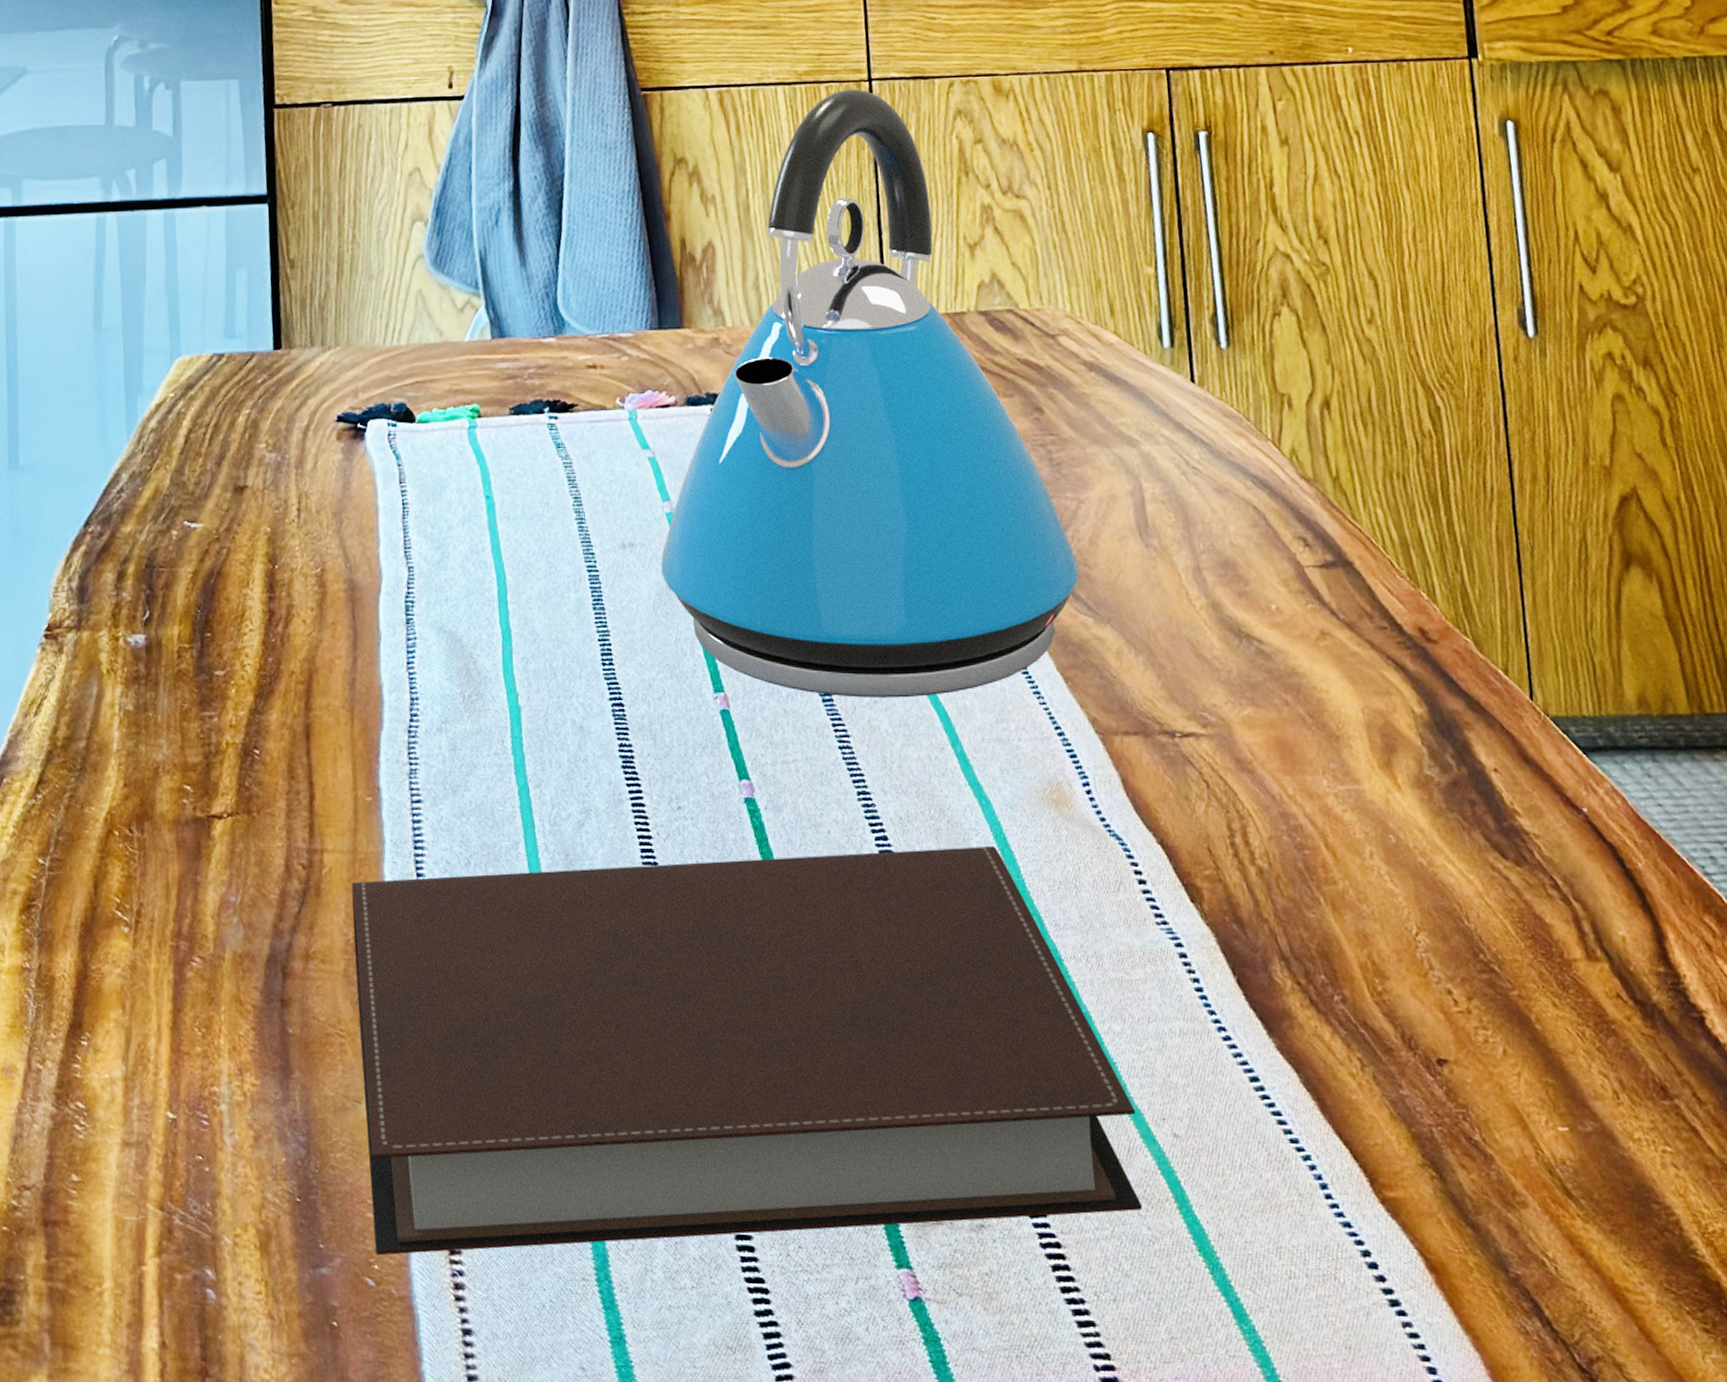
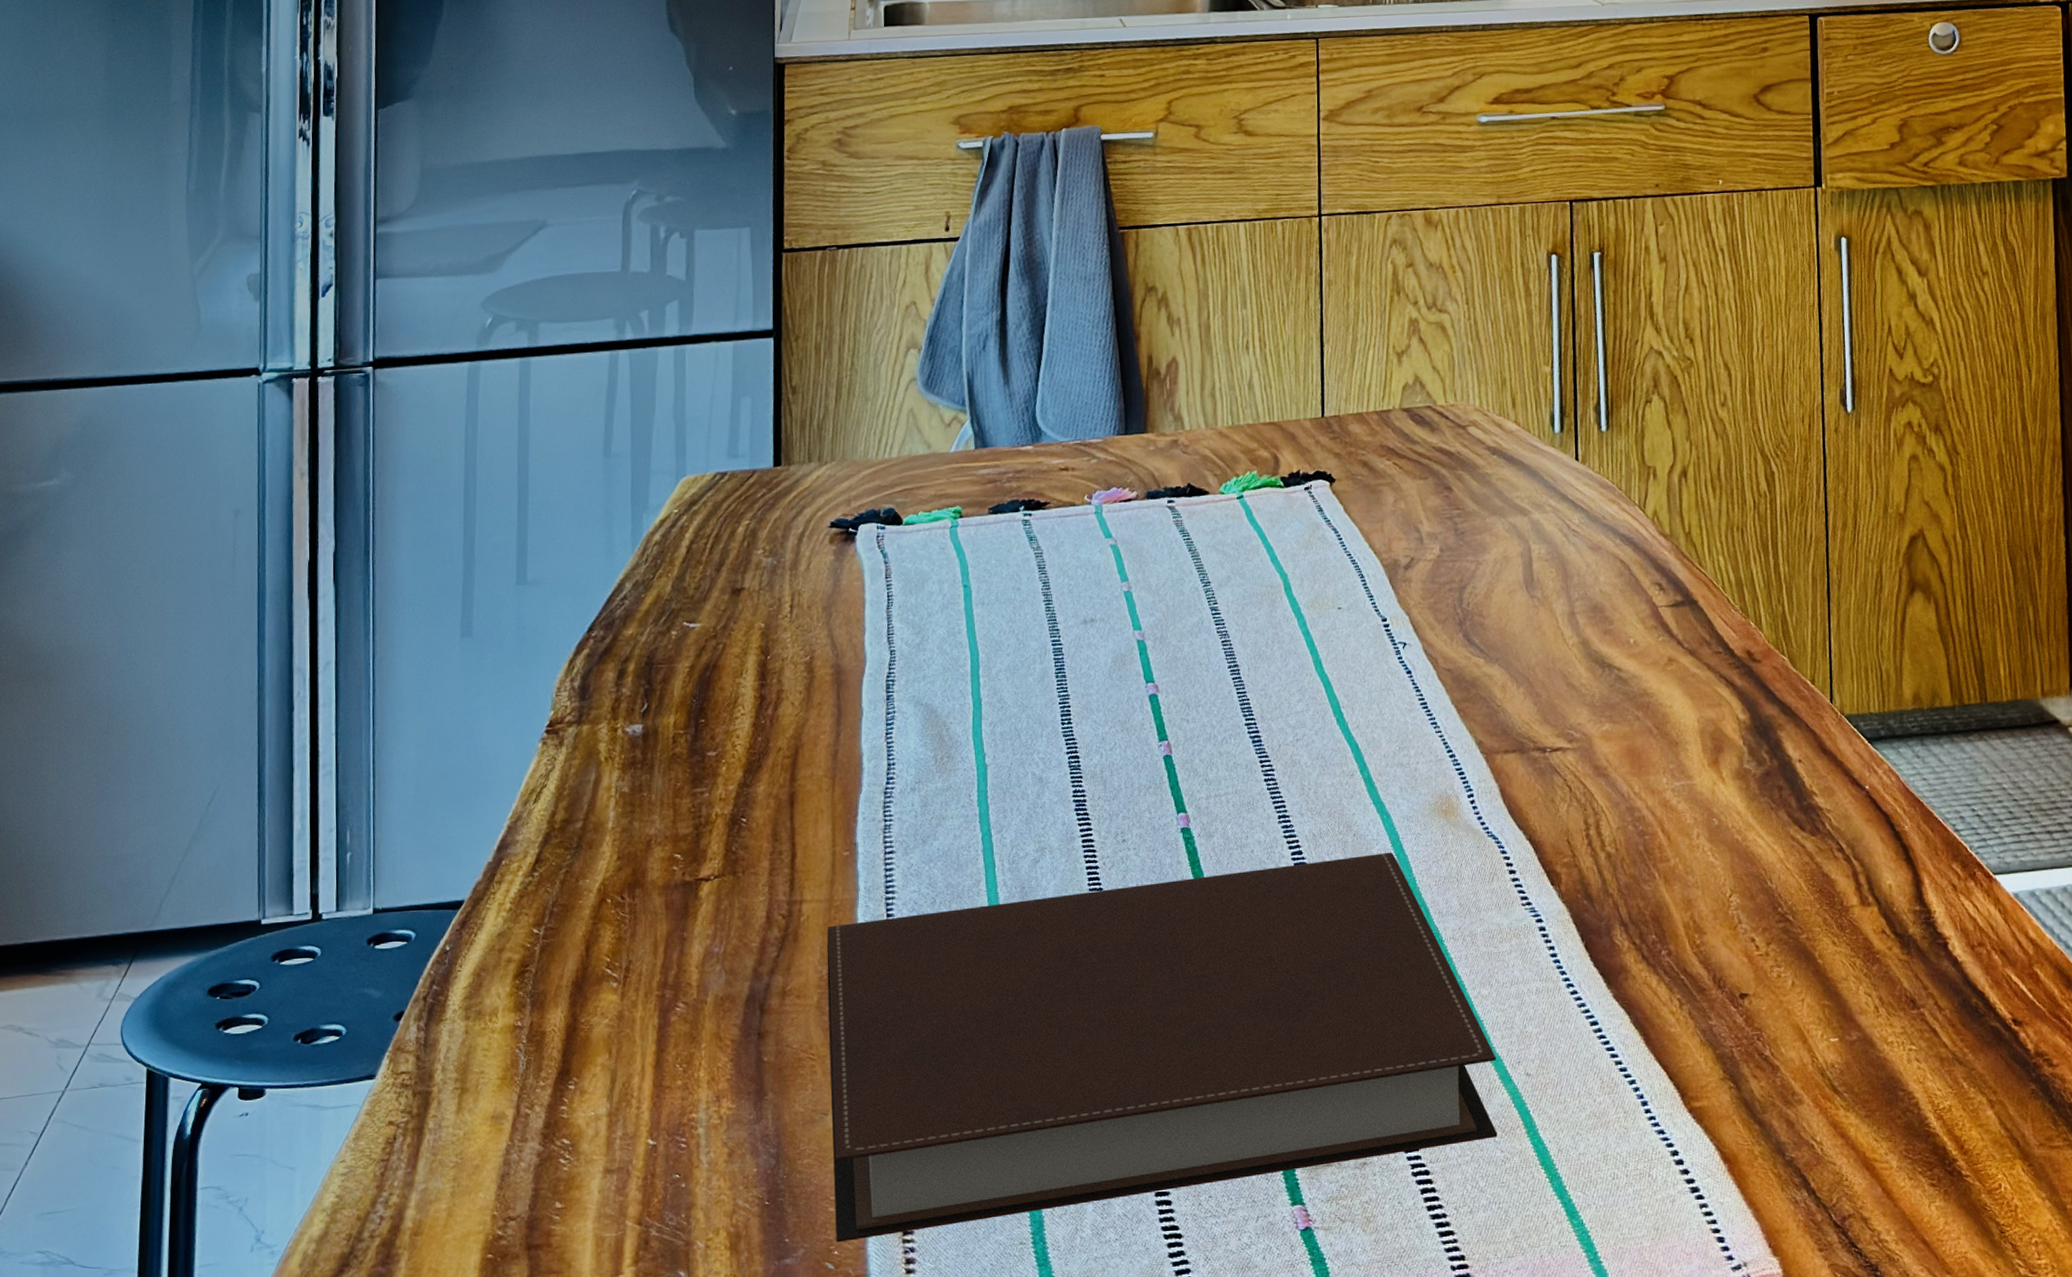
kettle: present [660,89,1079,698] -> none [1117,223,1475,738]

